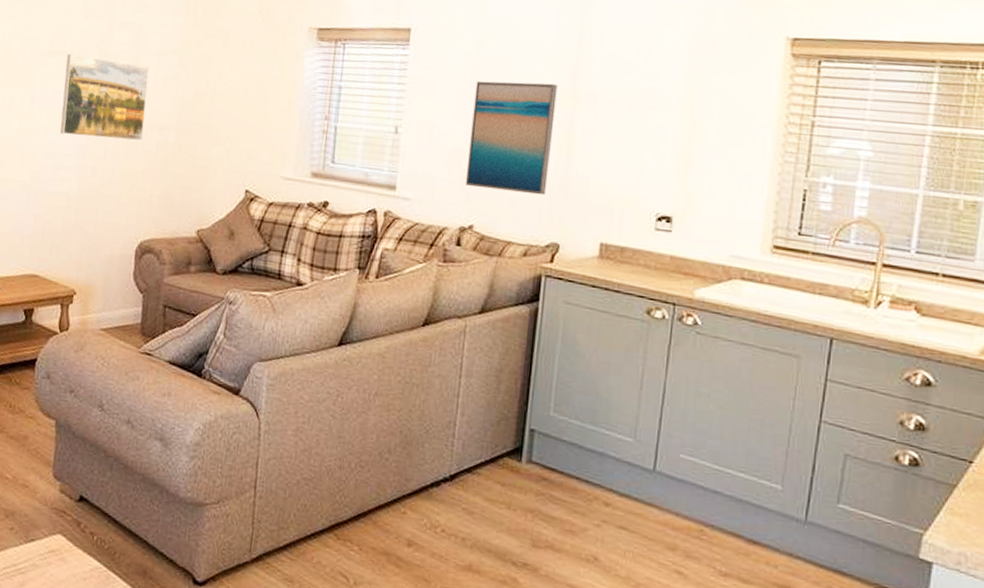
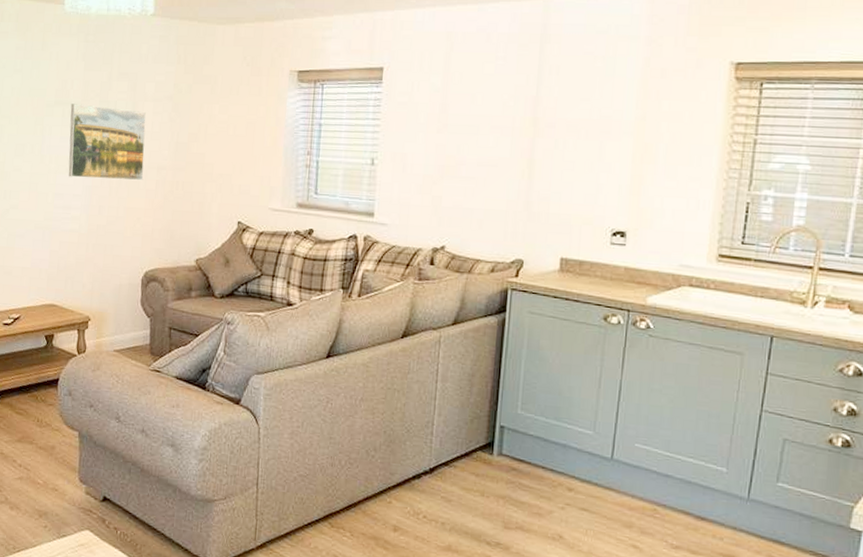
wall art: present [465,80,558,196] -> none [436,113,519,217]

